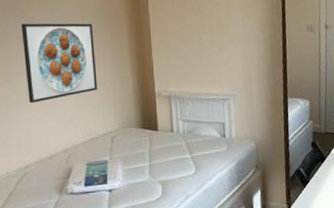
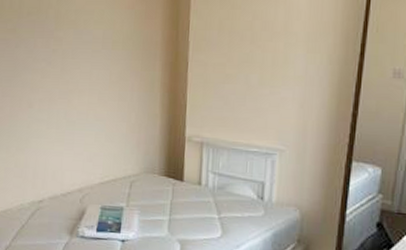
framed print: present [20,23,97,103] -> none [48,45,124,134]

